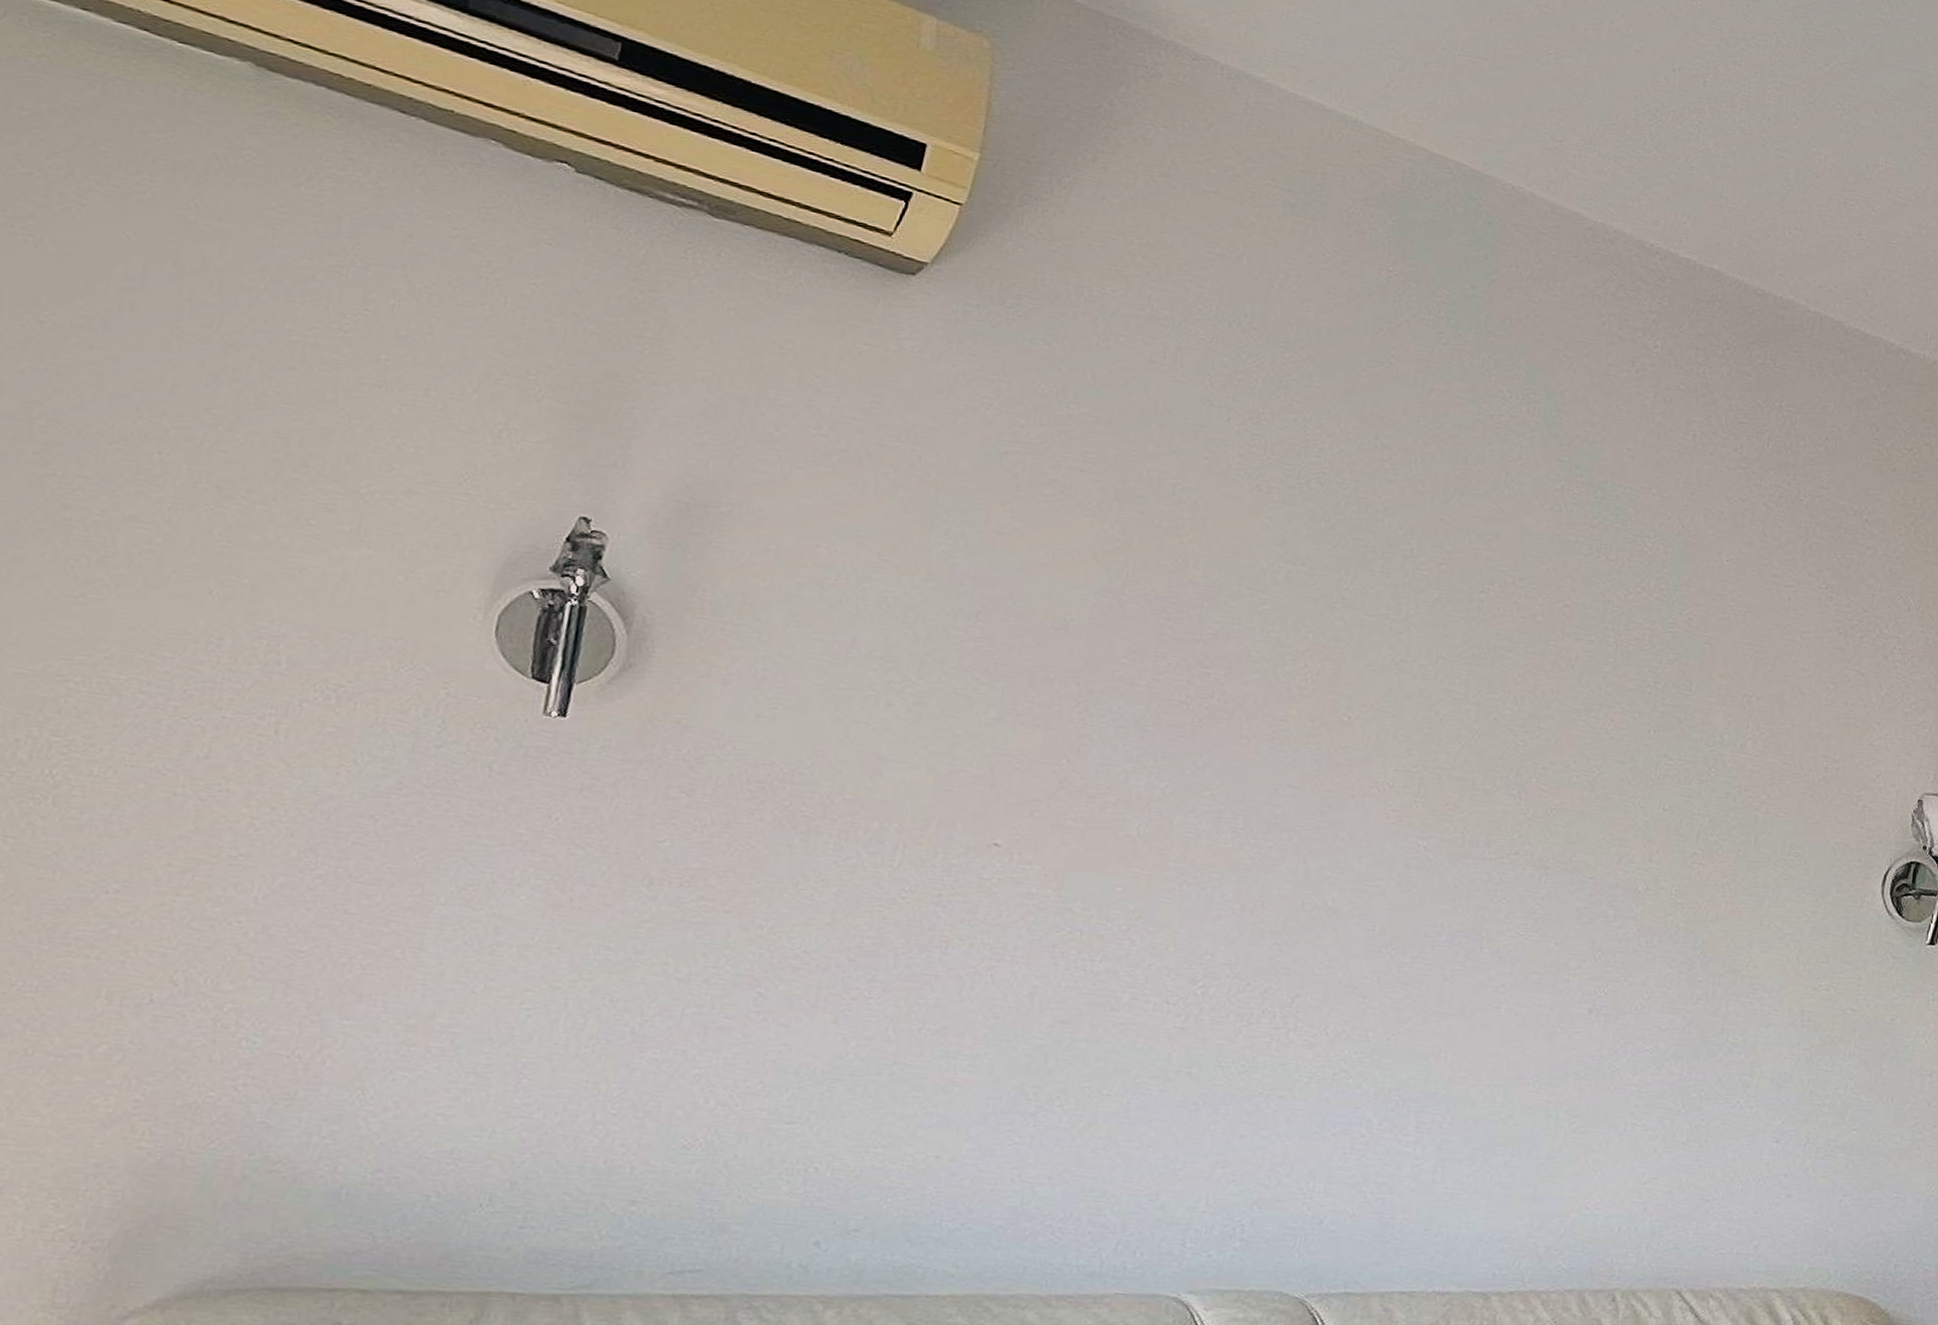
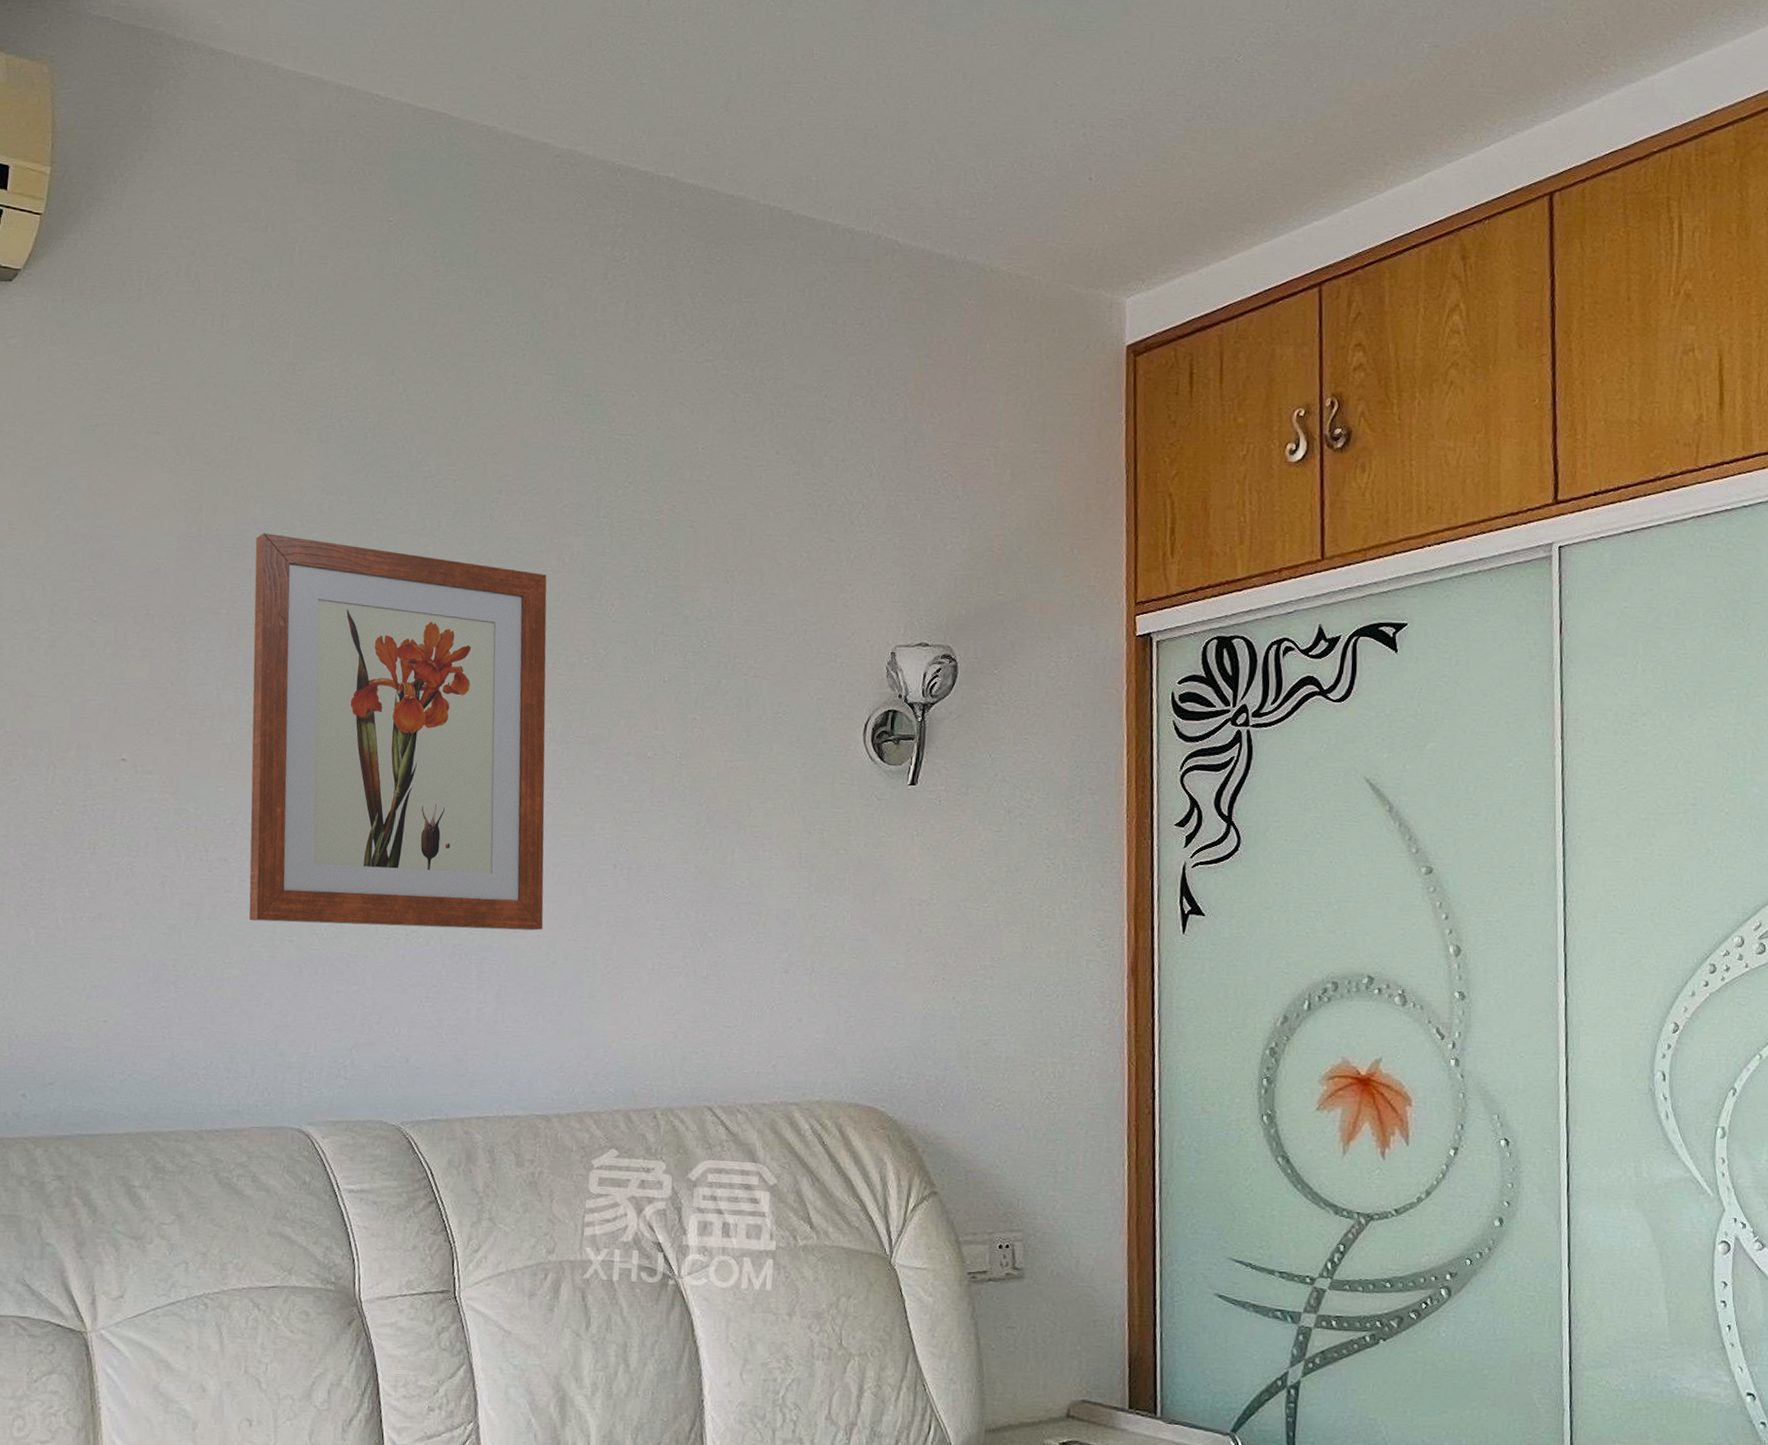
wall art: none [1138,598,1539,1079] -> present [249,533,547,931]

